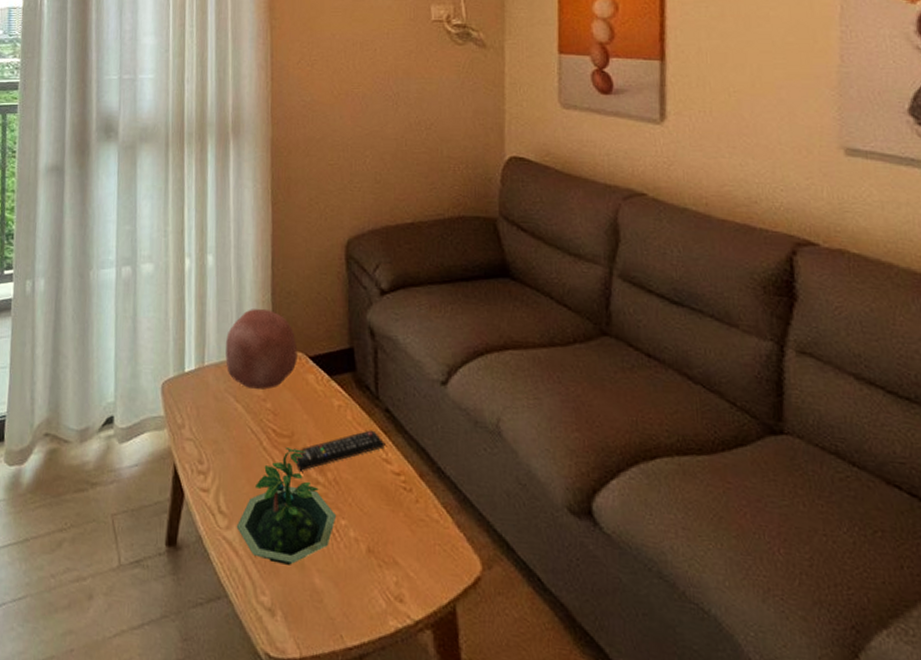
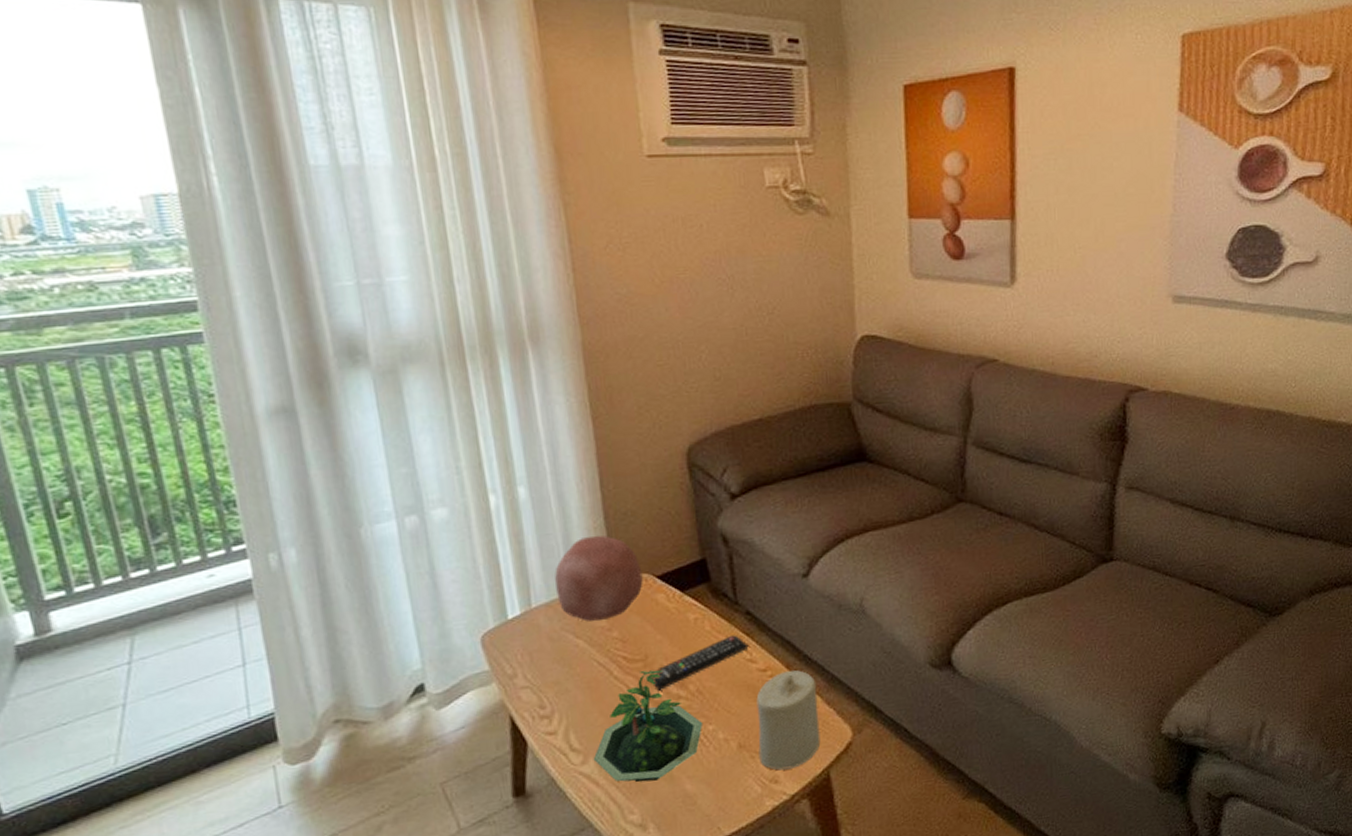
candle: none [386,480,449,591] -> present [756,670,821,771]

